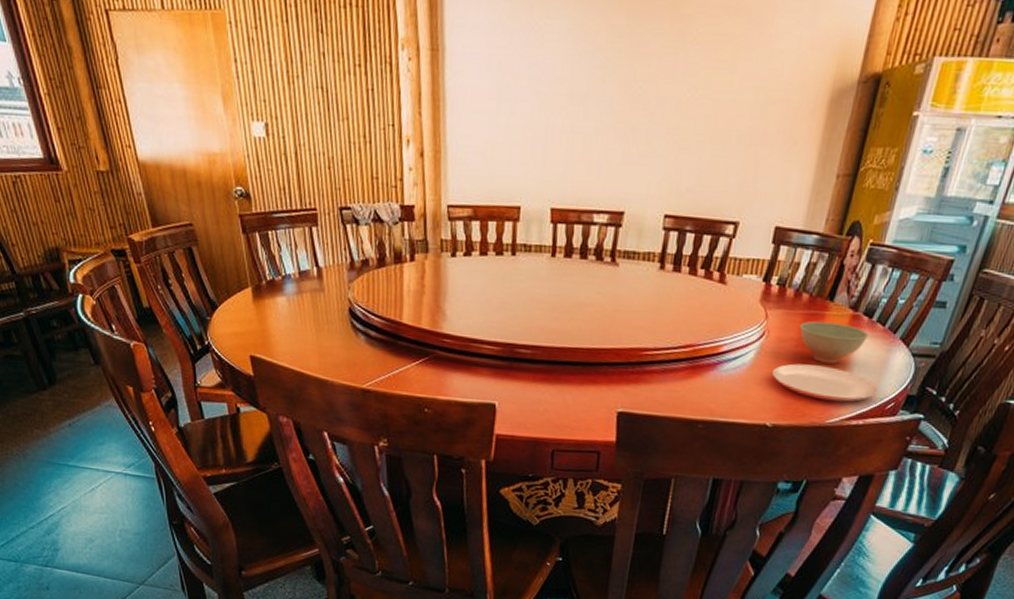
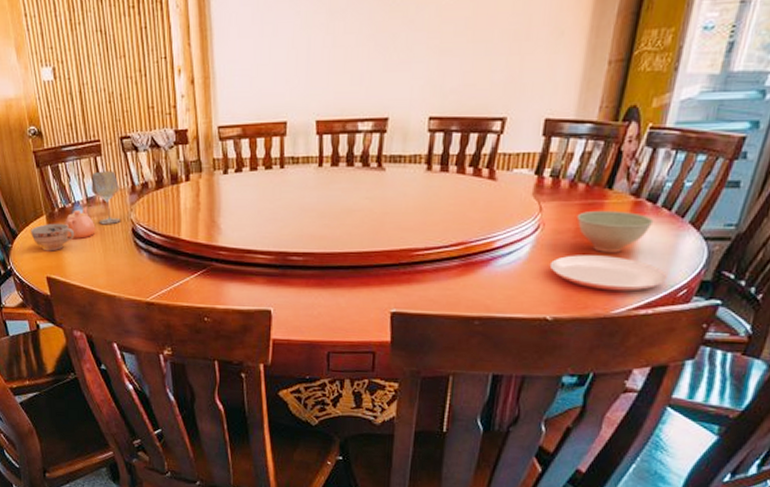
teacup: none [233,296,285,328] -> present [31,223,75,251]
teapot: none [272,281,308,316] -> present [63,207,96,239]
wine glass: none [305,243,337,303] -> present [91,171,121,225]

